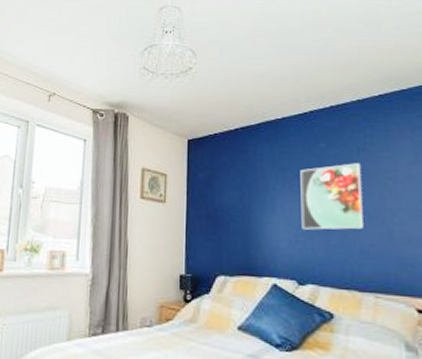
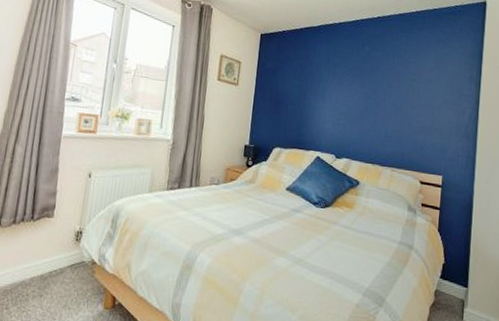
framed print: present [300,163,364,230] -> none [344,65,395,118]

